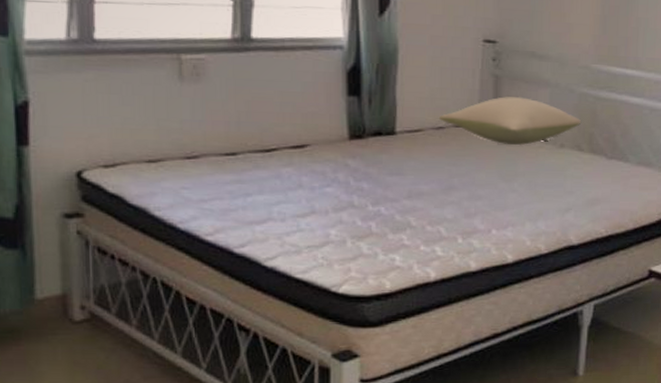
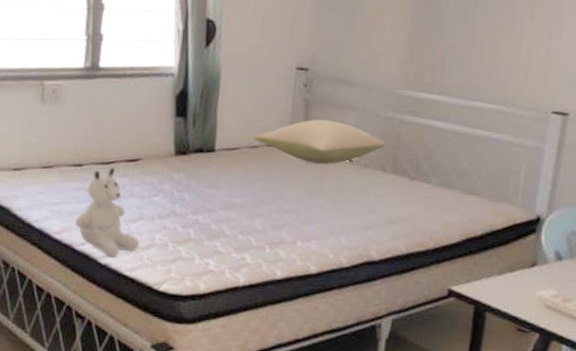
stuffed animal: none [232,155,312,259] -> present [76,167,139,258]

